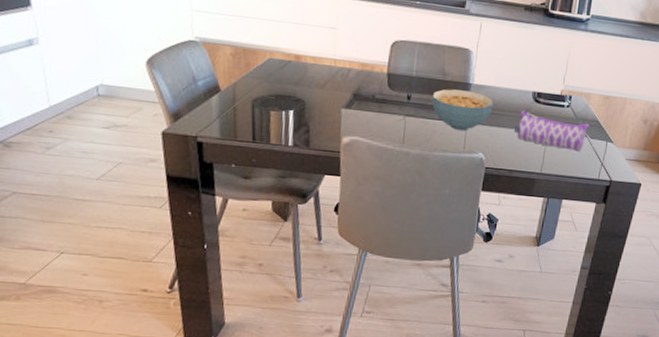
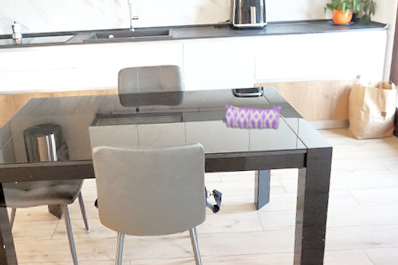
cereal bowl: present [431,89,494,131] -> none [155,97,203,129]

